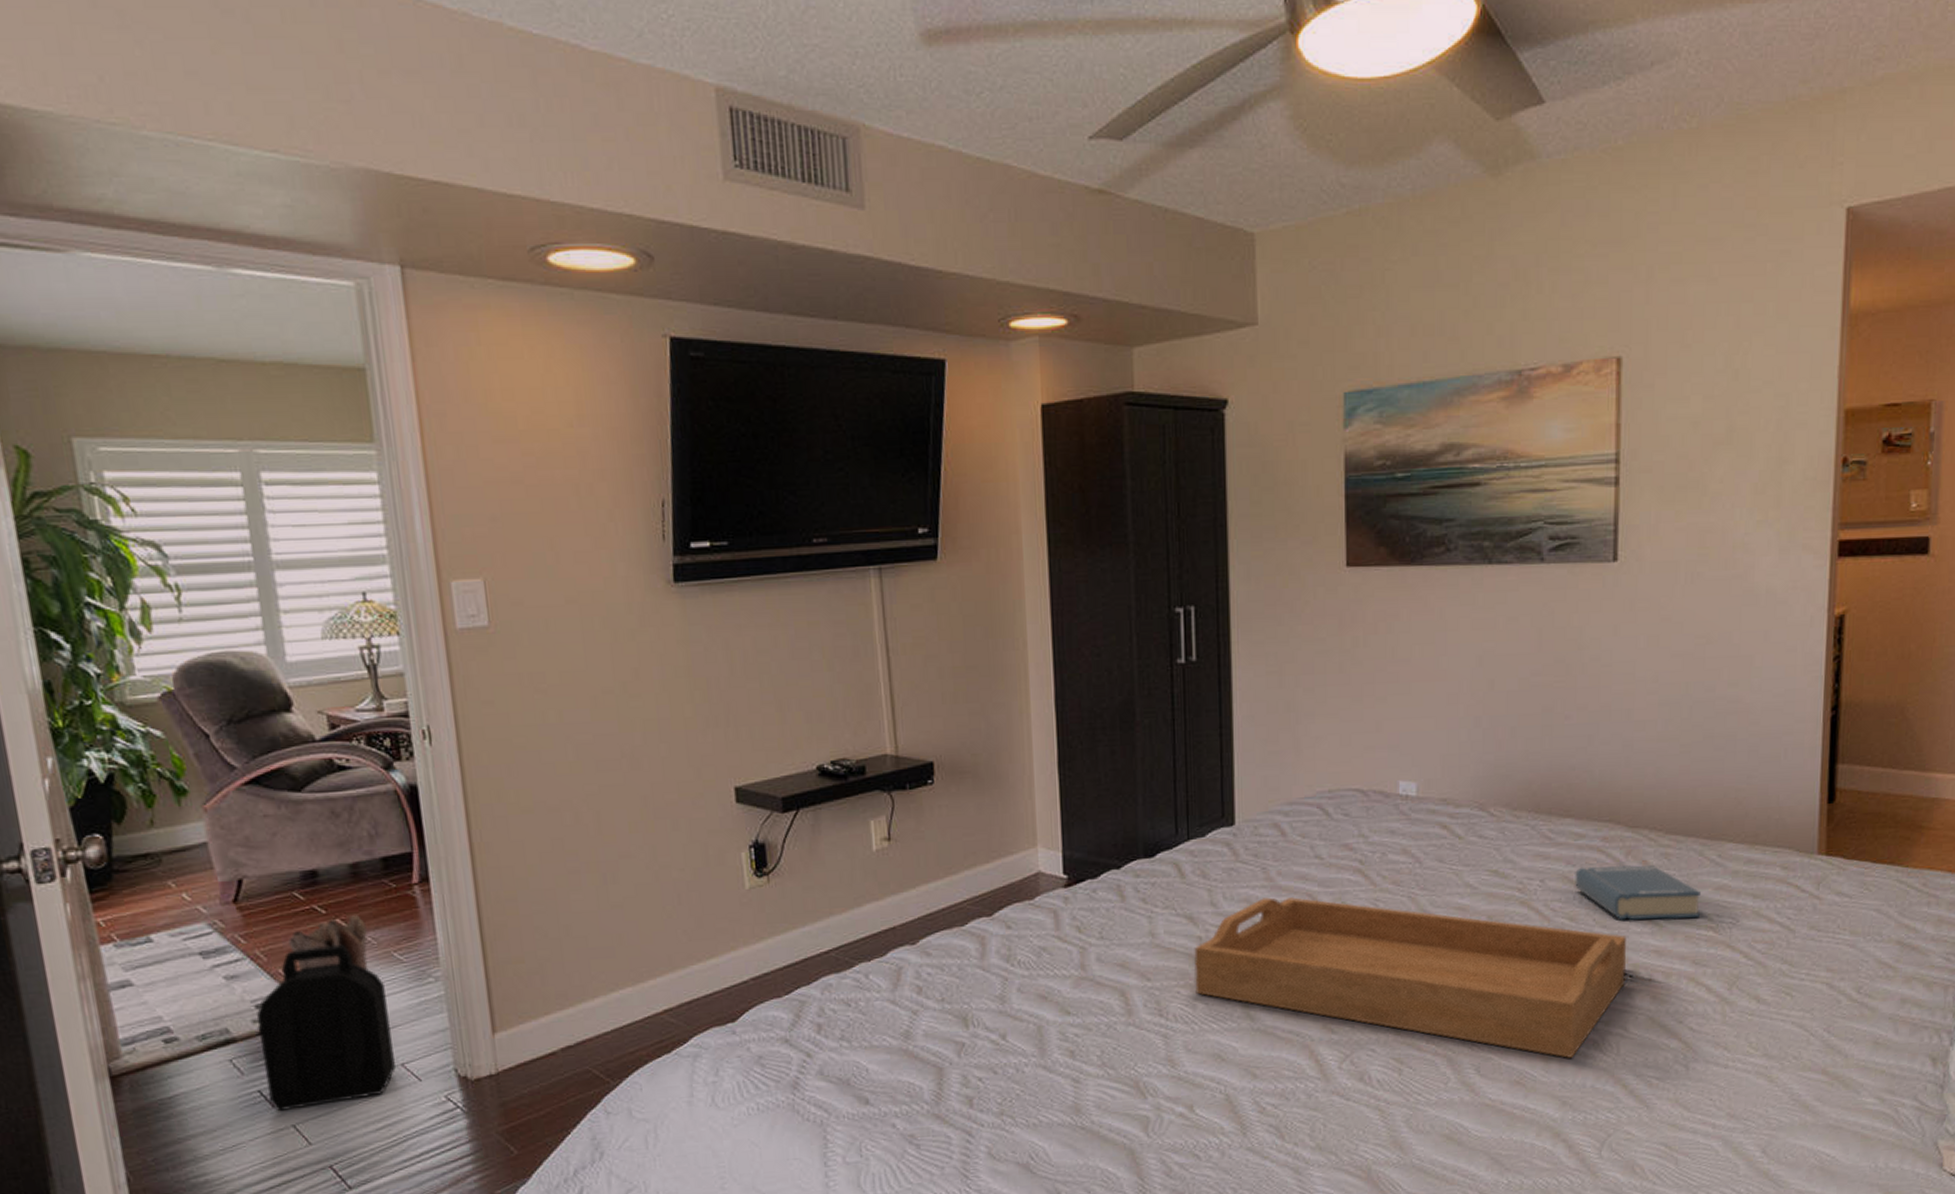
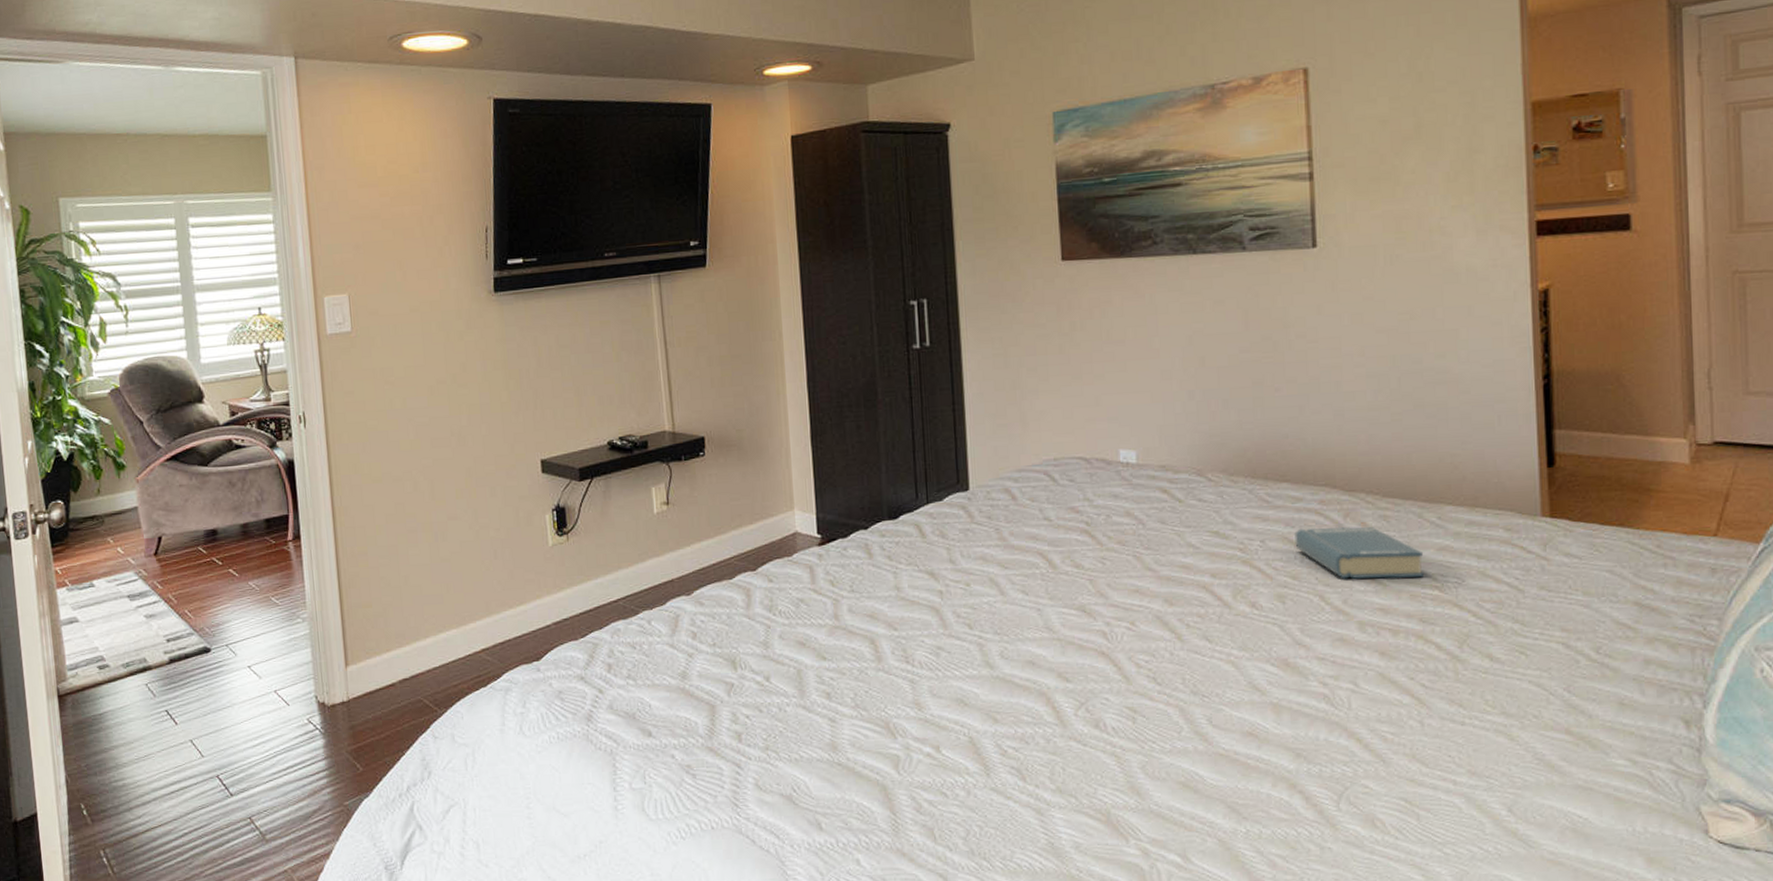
backpack: present [256,944,395,1111] -> none [167,590,270,727]
boots: present [288,913,368,970] -> none [193,565,252,611]
serving tray: present [1194,897,1626,1058] -> none [936,555,1352,711]

